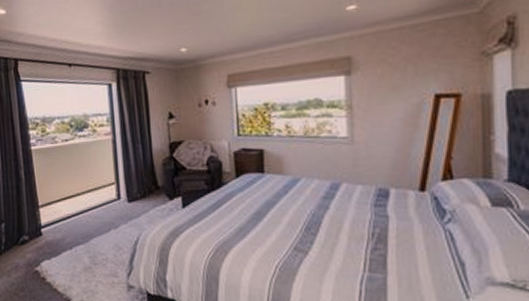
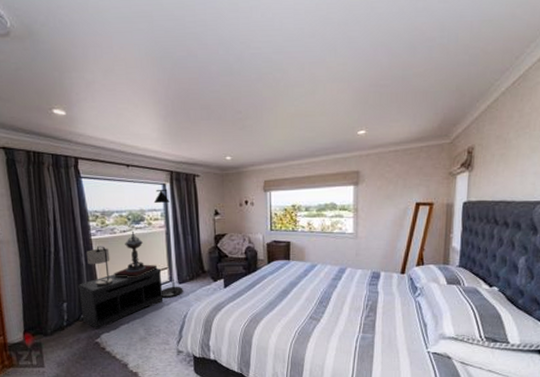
bench: none [17,182,111,257] -> present [78,267,164,331]
lamp: none [25,157,55,204] -> present [86,246,113,286]
decorative urn: none [55,139,104,195] -> present [114,230,158,278]
floor lamp: none [98,89,134,219] -> present [153,188,183,298]

